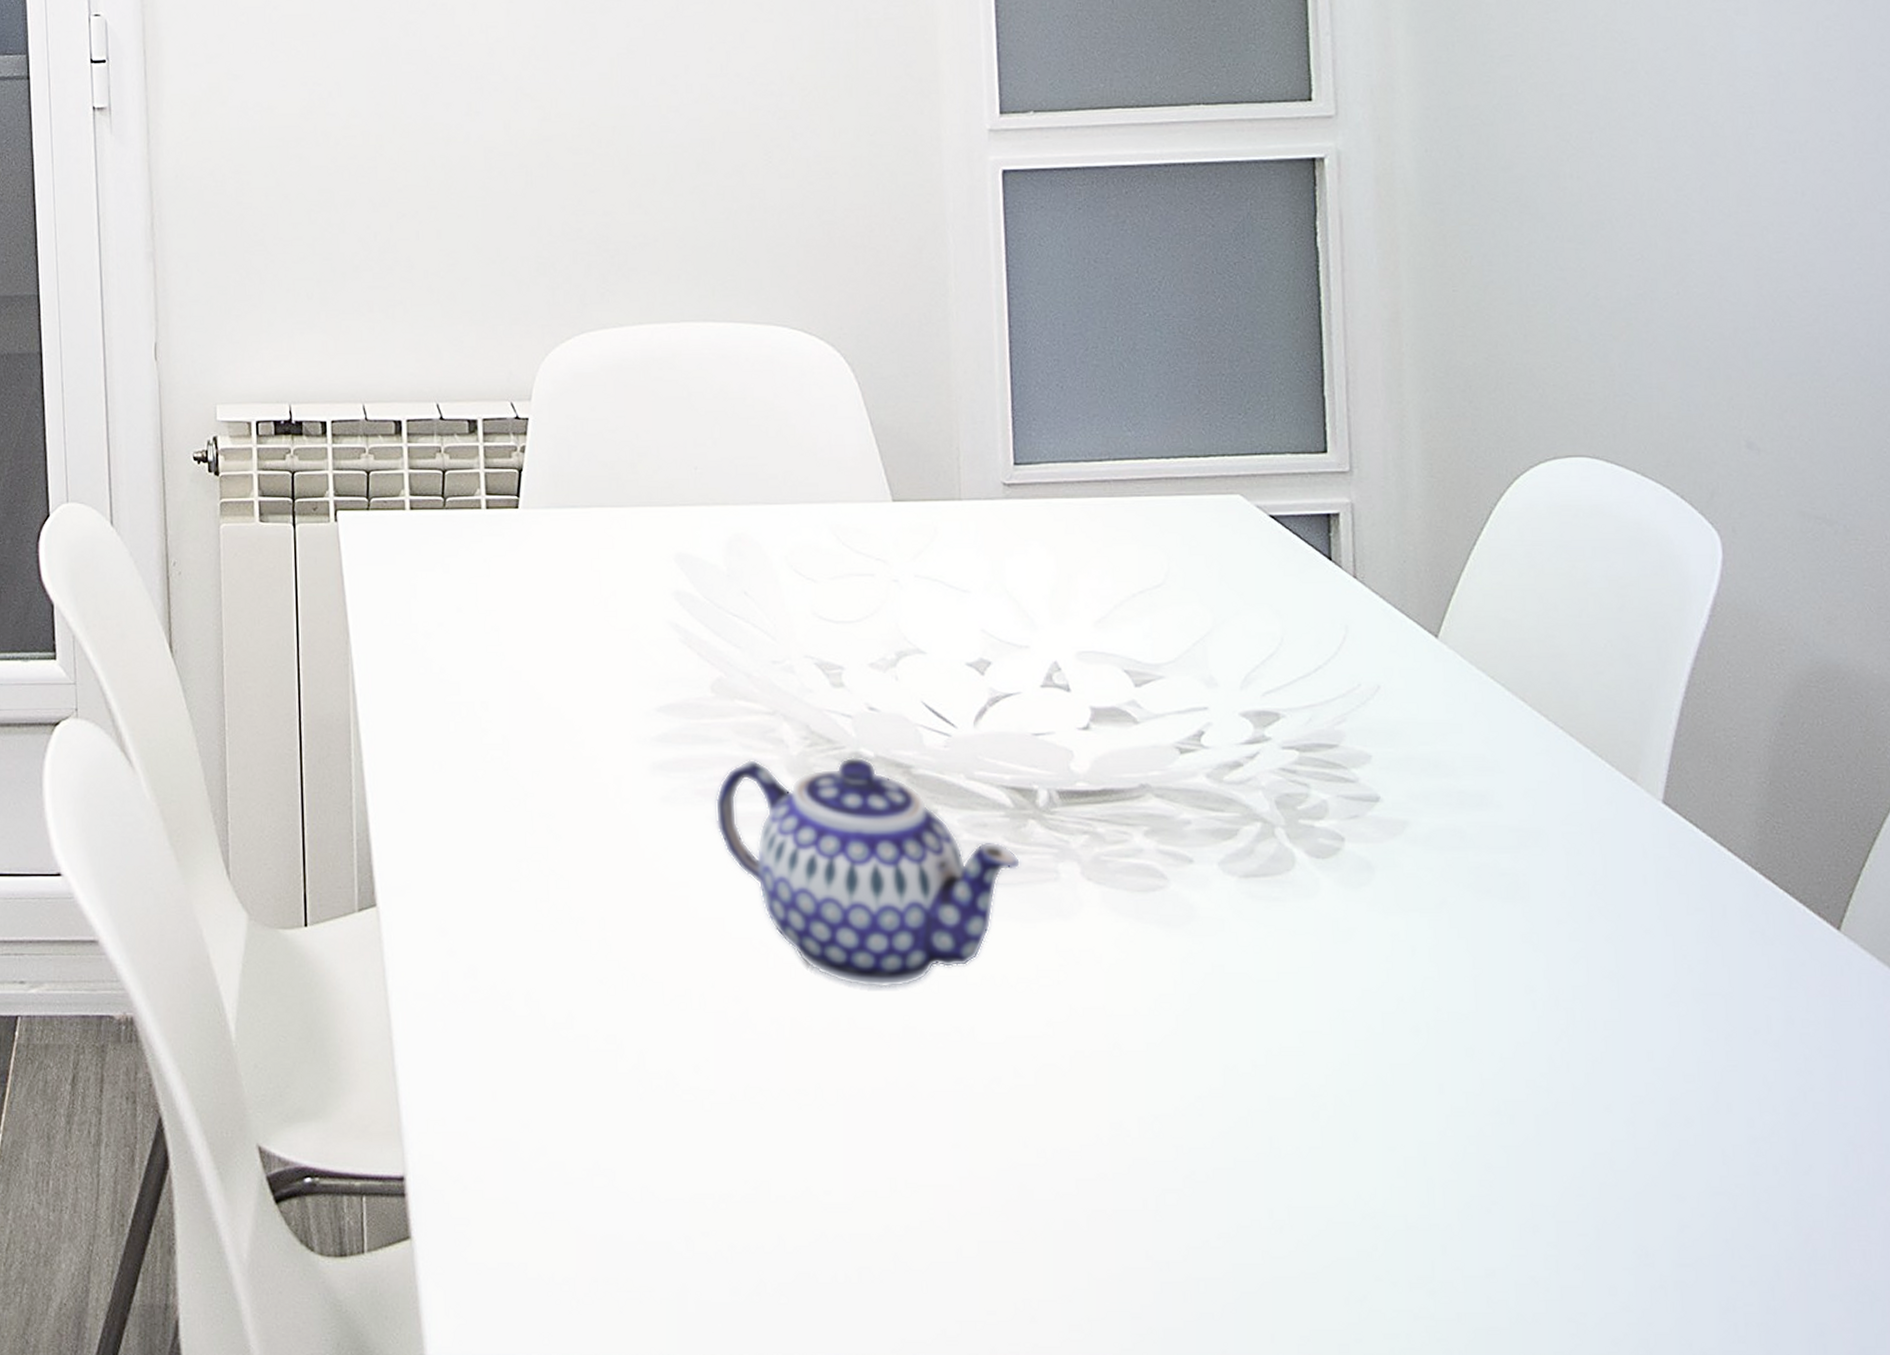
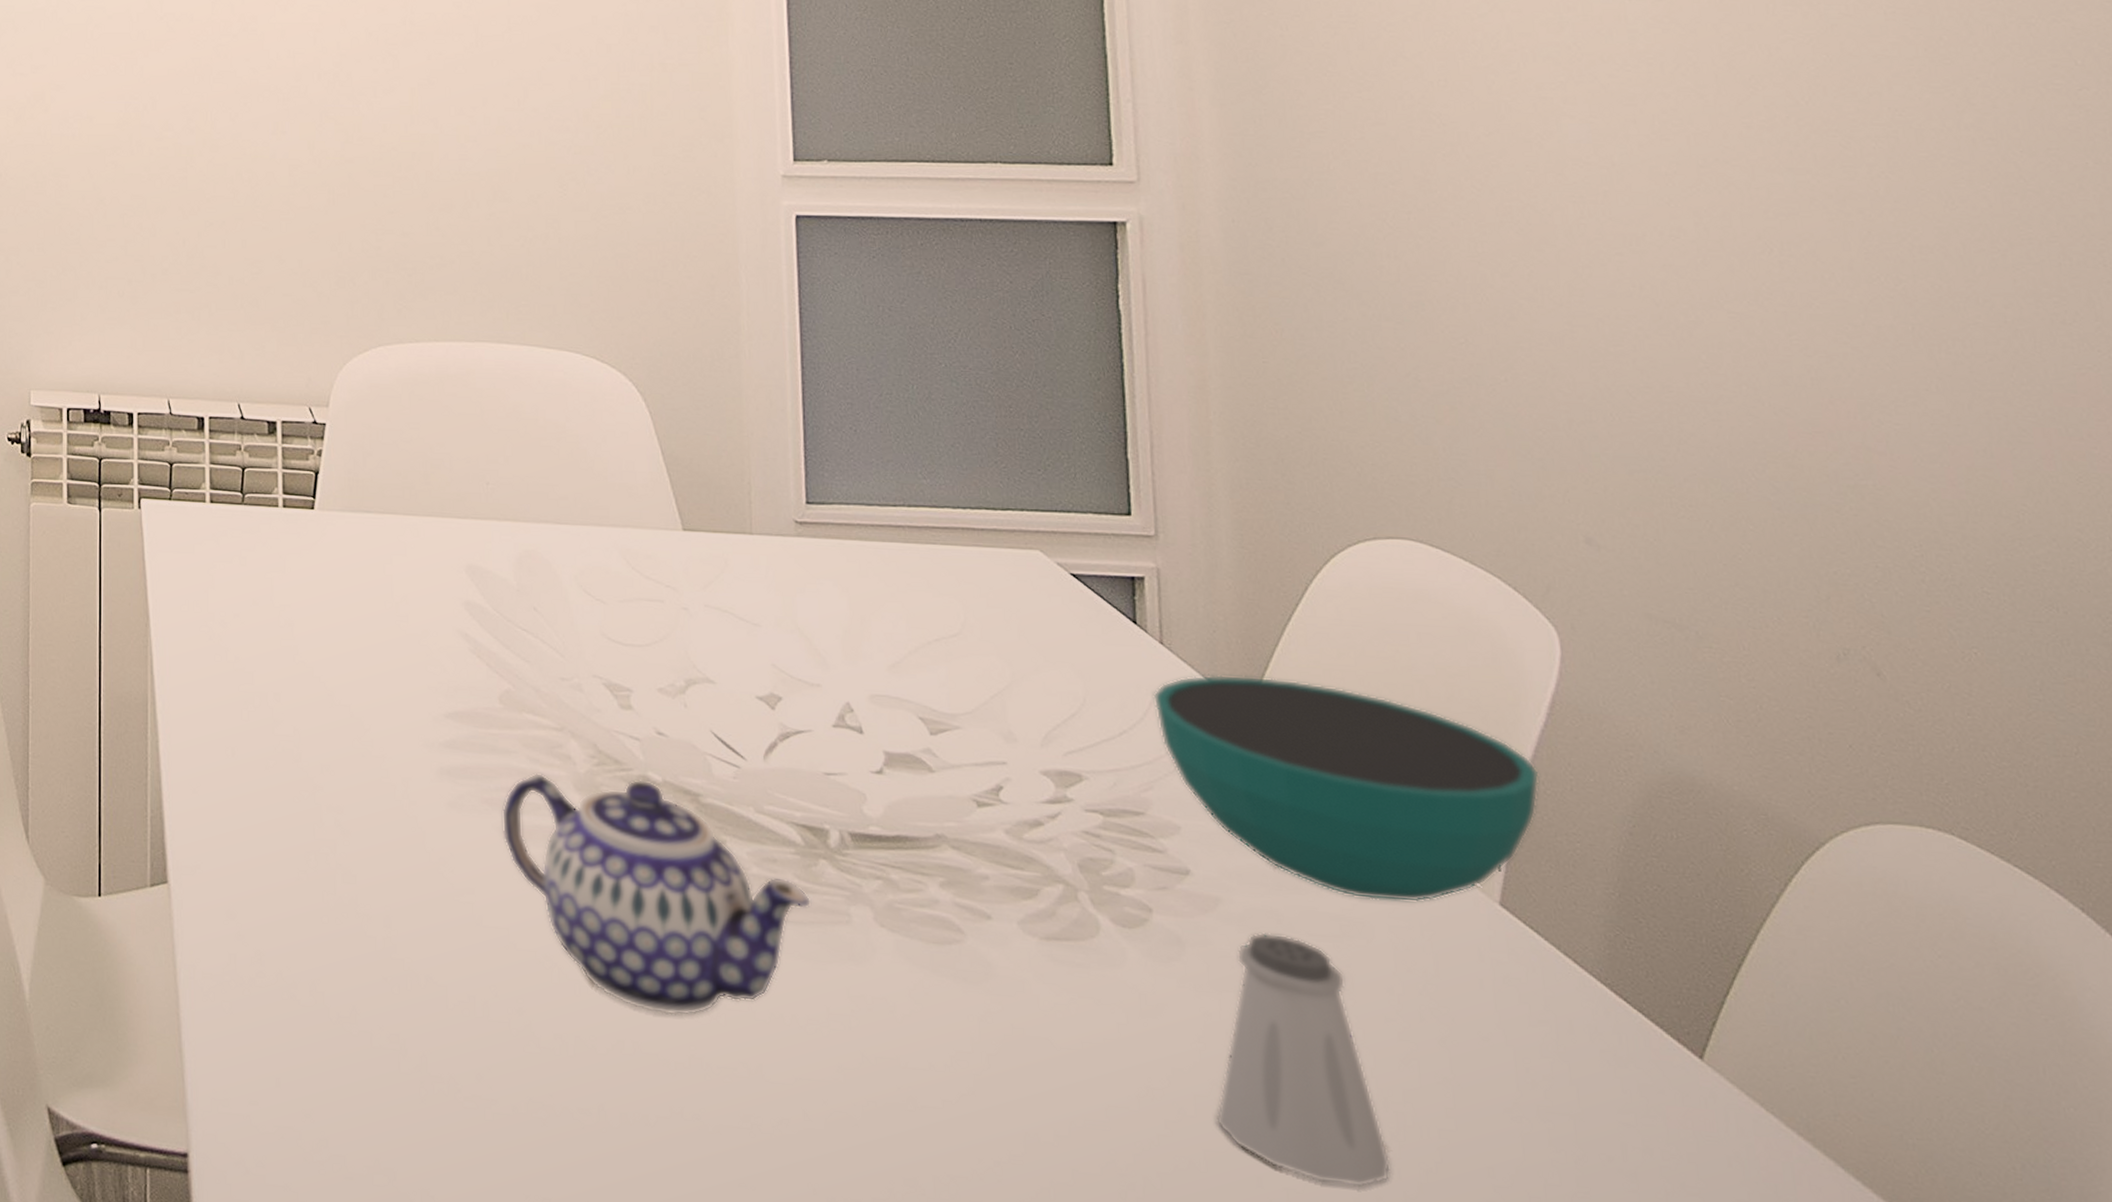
bowl: none [1346,602,1701,809] -> present [1153,674,1540,903]
saltshaker: none [1401,850,1561,1084] -> present [1215,932,1391,1188]

